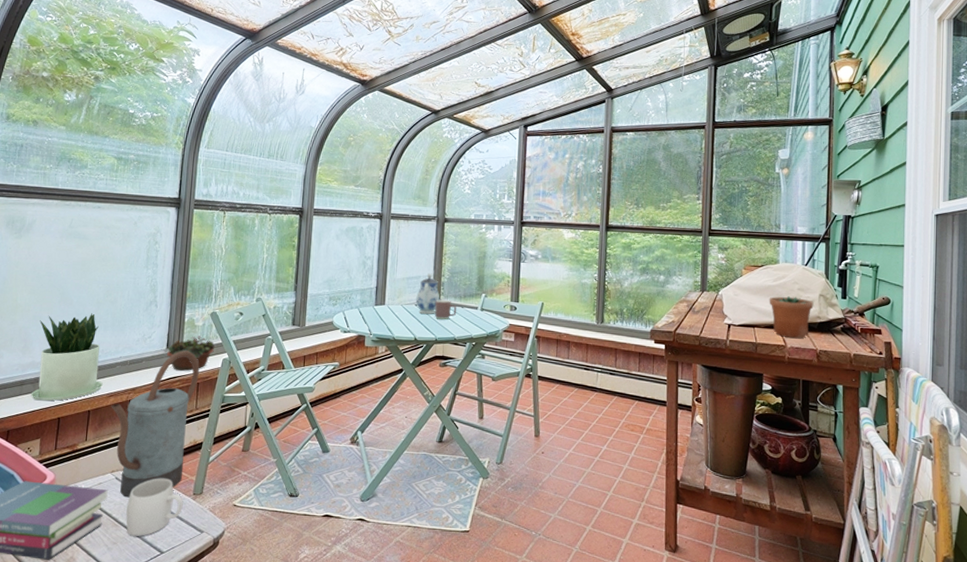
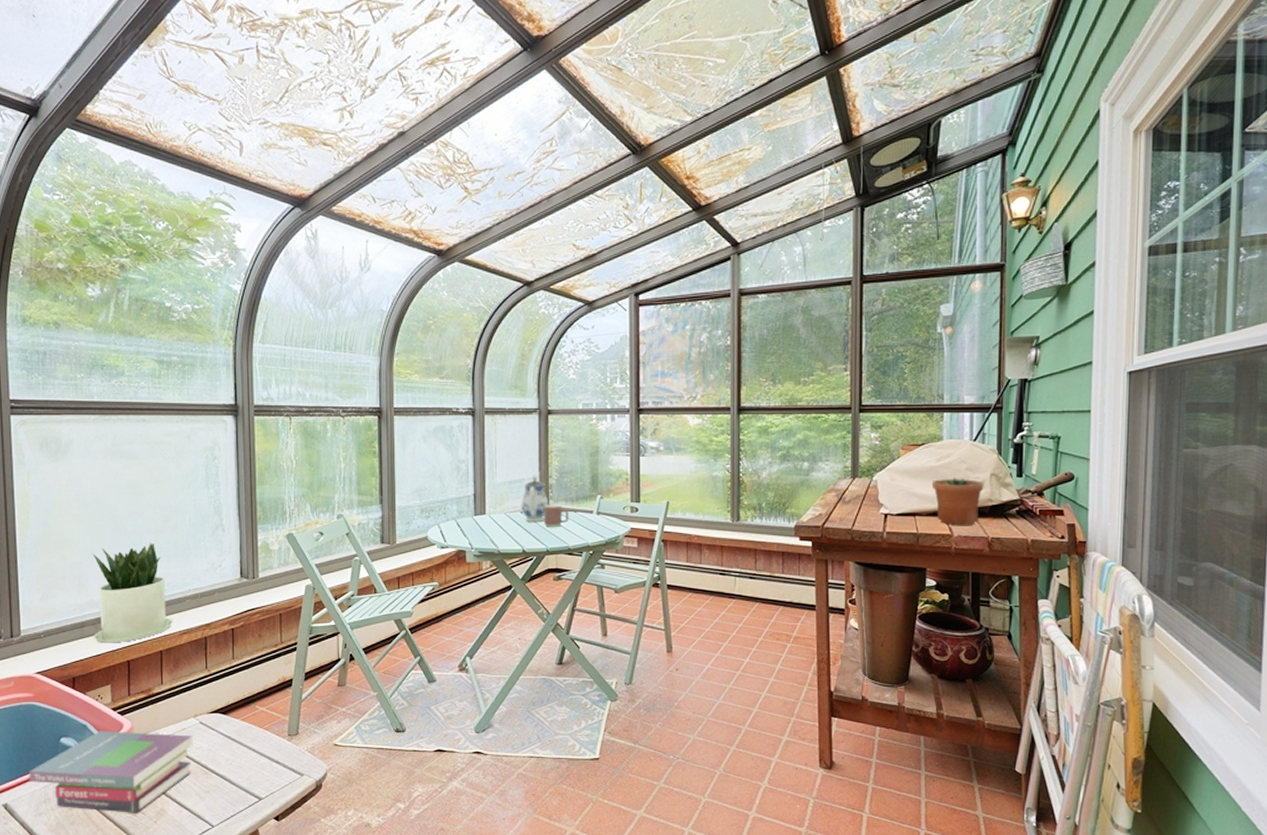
watering can: present [111,350,200,498] -> none [185,579,280,743]
mug: present [126,478,183,536] -> none [216,720,278,783]
succulent planter: present [166,336,215,371] -> none [240,561,296,601]

